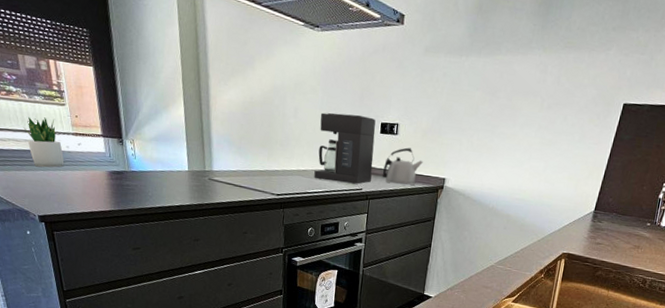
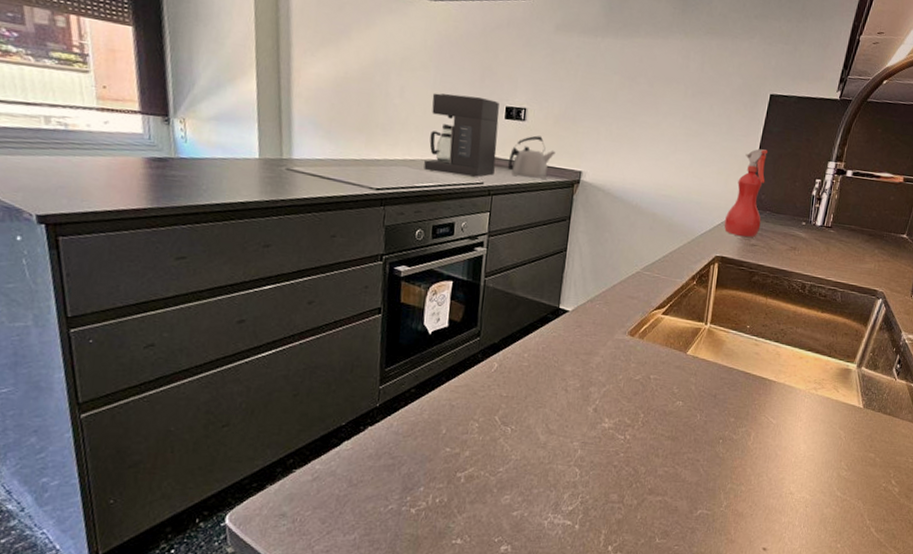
planter: present [23,117,65,168] -> none [24,85,82,152]
spray bottle: none [572,155,618,237] -> present [724,149,769,238]

